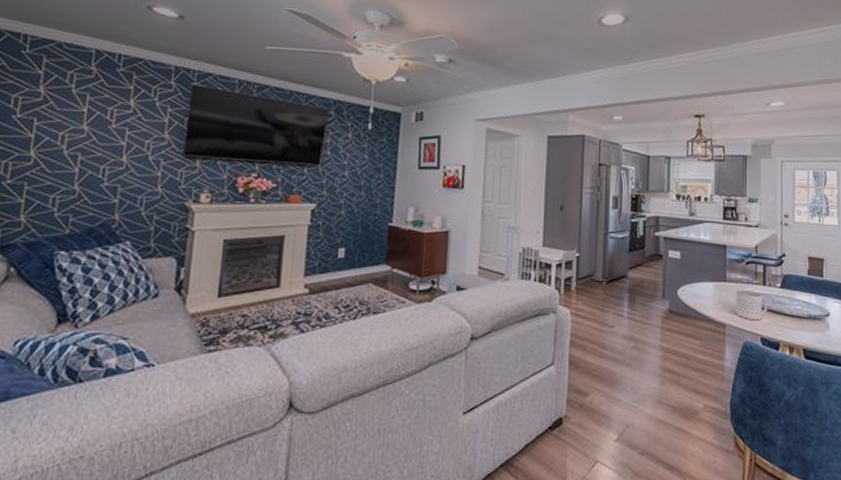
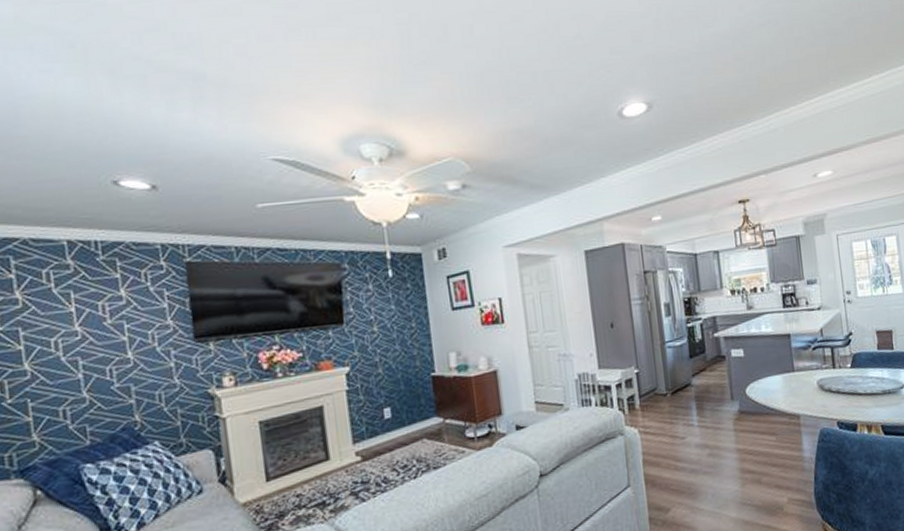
mug: present [735,289,768,321] -> none [805,375,841,407]

